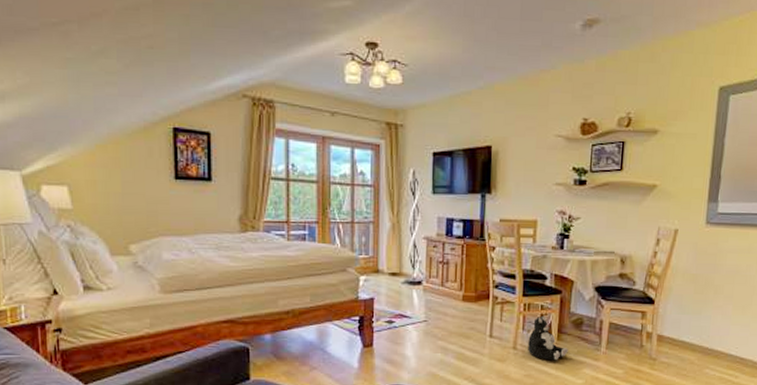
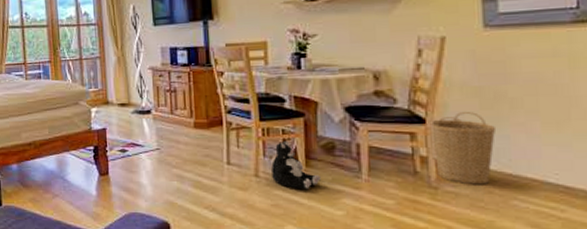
basket: none [656,295,702,357] -> present [429,112,495,185]

